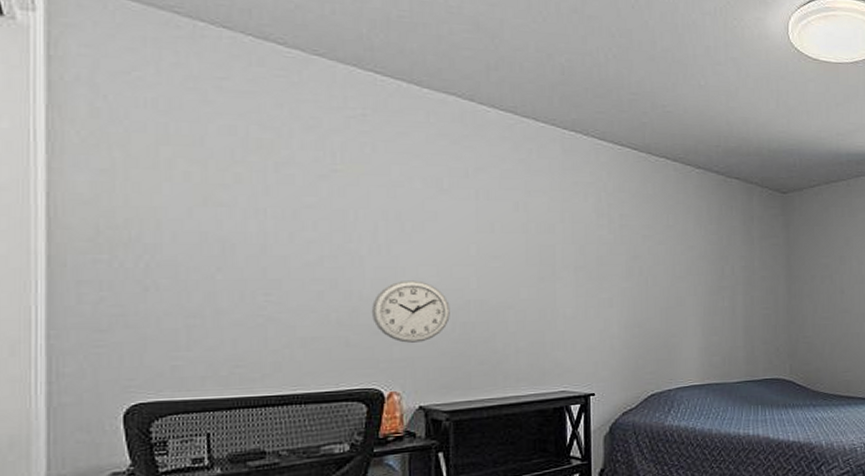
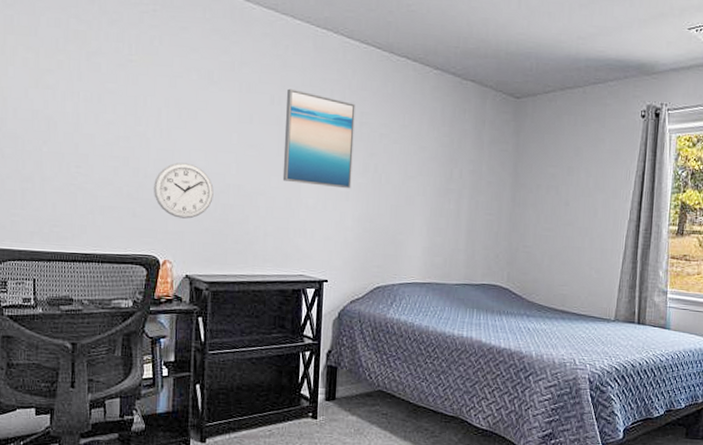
wall art: none [532,194,615,295] -> present [282,88,355,189]

